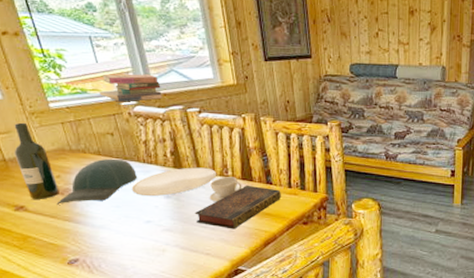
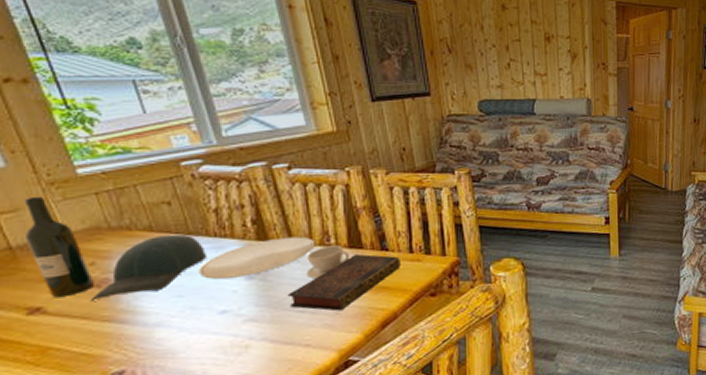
books: present [99,73,162,102] -> none [148,125,237,162]

